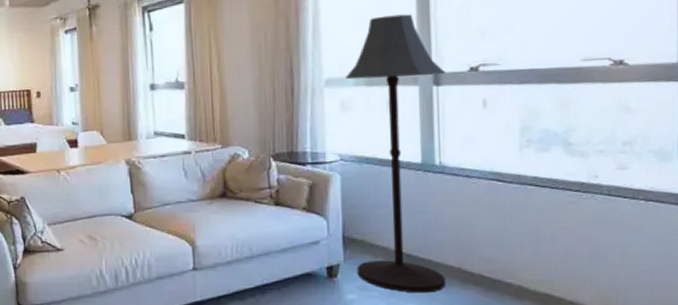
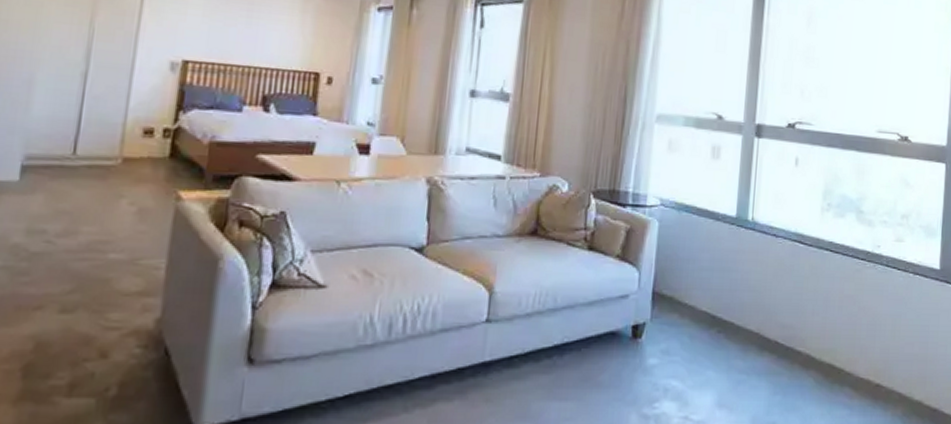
floor lamp: present [345,14,446,293] -> none [661,57,767,359]

